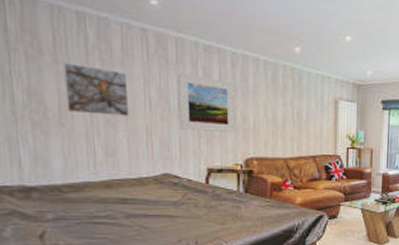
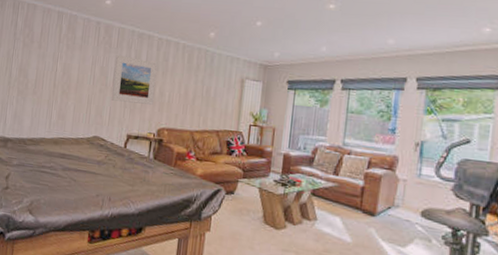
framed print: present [64,63,130,116] -> none [40,48,82,88]

